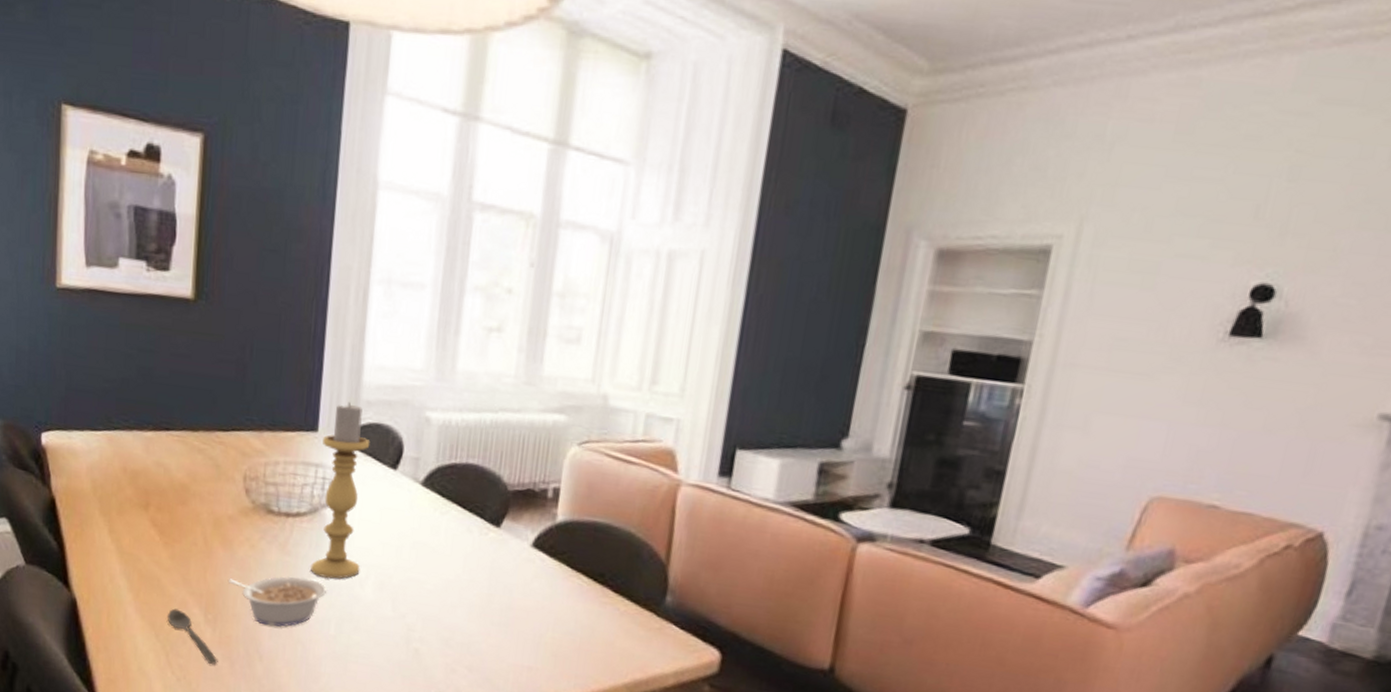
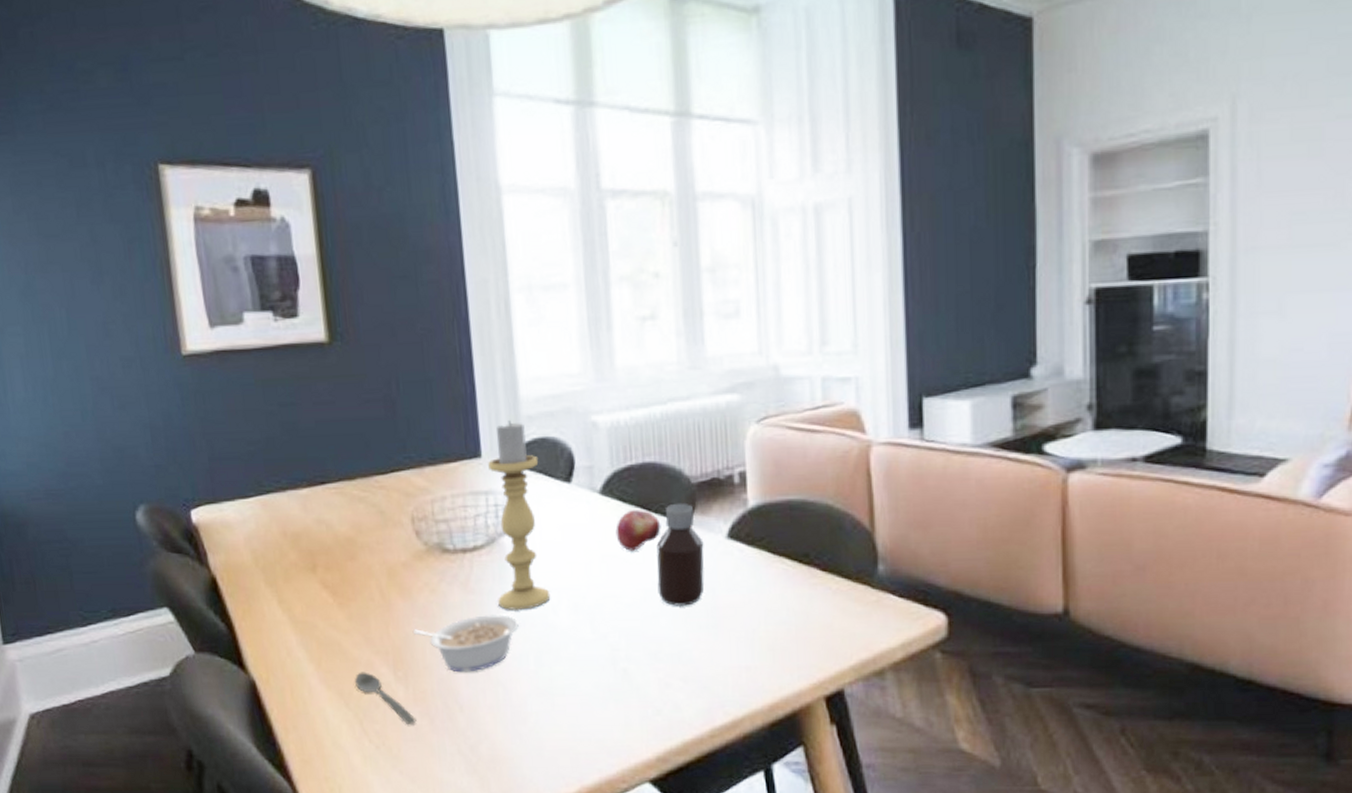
fruit: none [429,505,473,543] -> present [615,510,661,551]
bottle: none [459,506,510,602] -> present [656,502,705,606]

